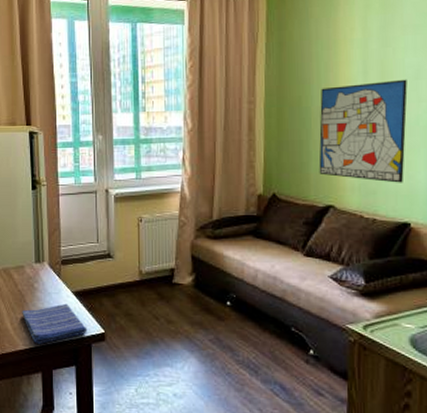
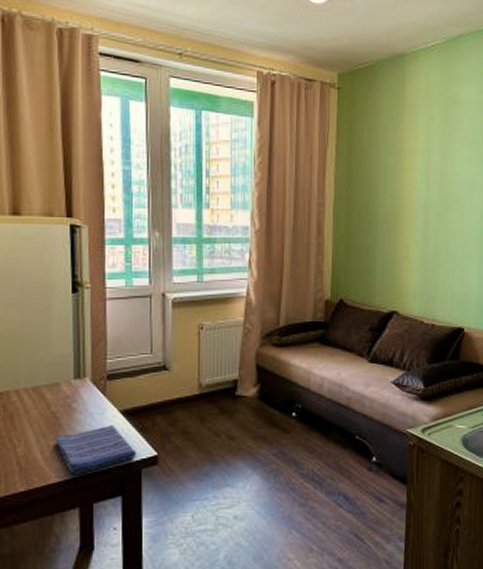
wall art: present [319,79,408,183] -> none [384,190,463,290]

